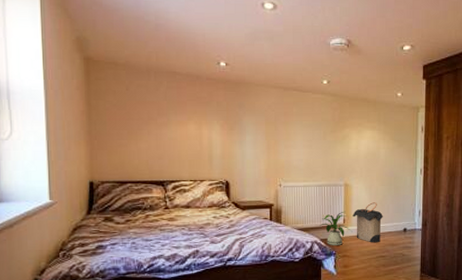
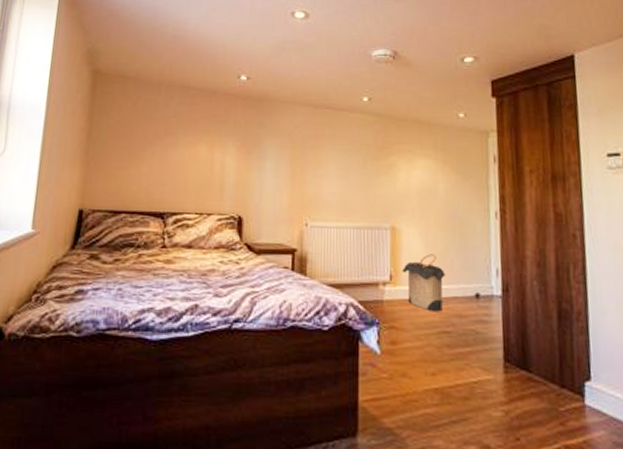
house plant: present [320,211,353,245] -> none [357,263,403,311]

